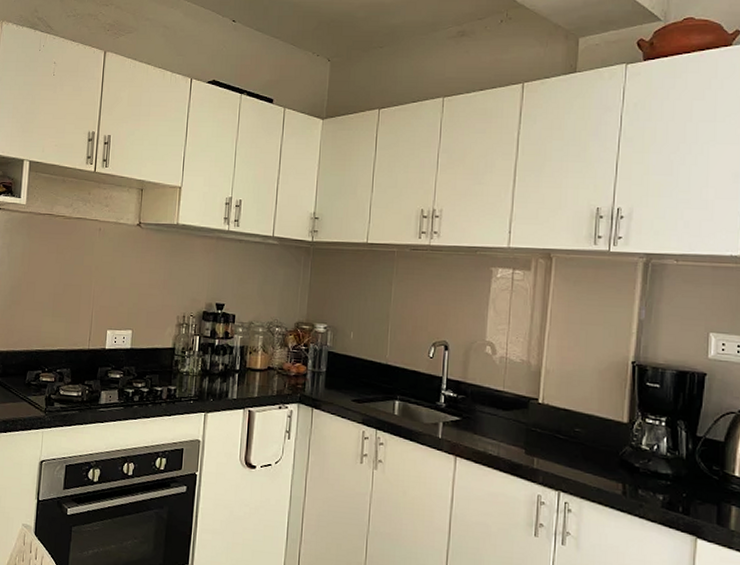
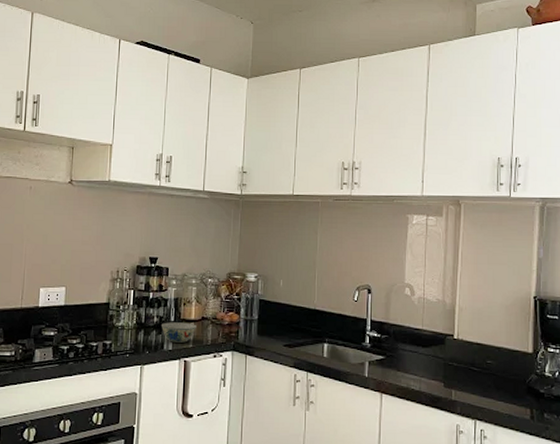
bowl: none [226,370,262,392] -> present [162,322,196,343]

